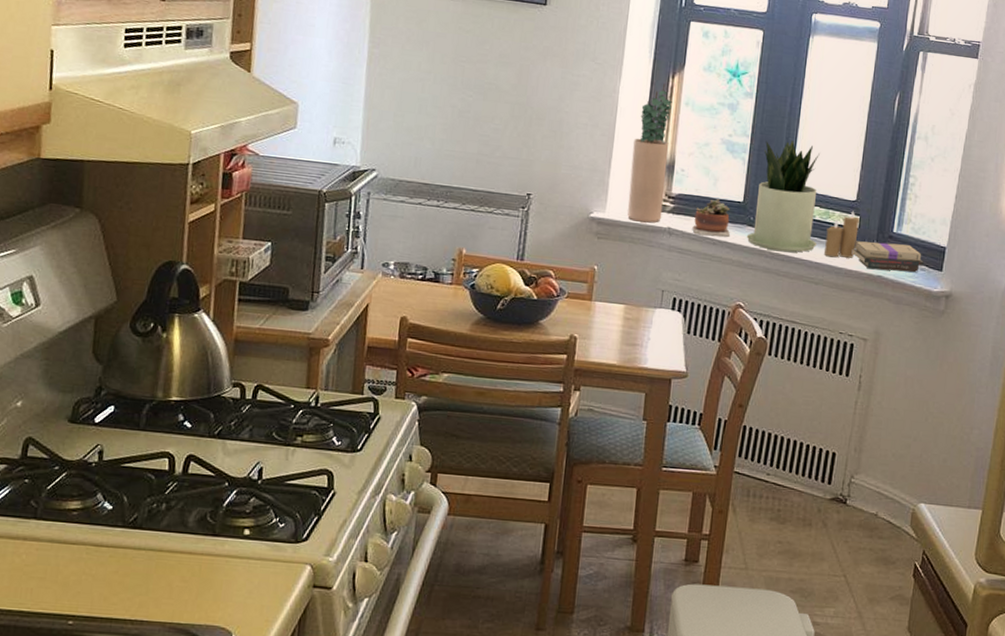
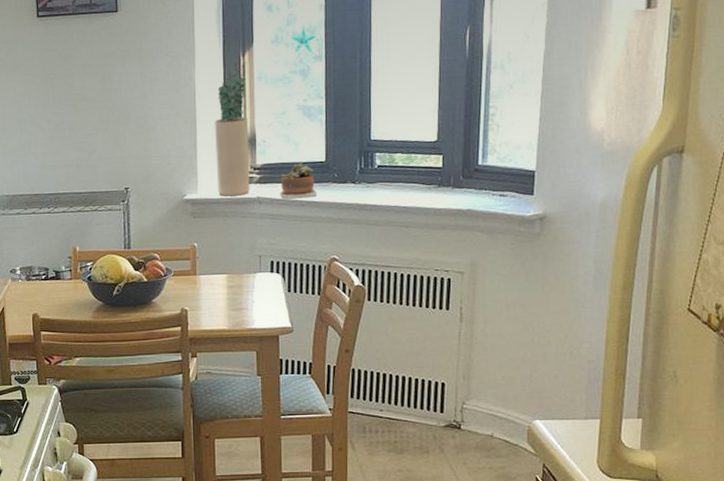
planter: present [746,141,820,253] -> none [333,94,402,203]
candle: present [824,211,860,258] -> none [411,151,443,200]
books: present [851,241,924,272] -> none [438,175,514,205]

